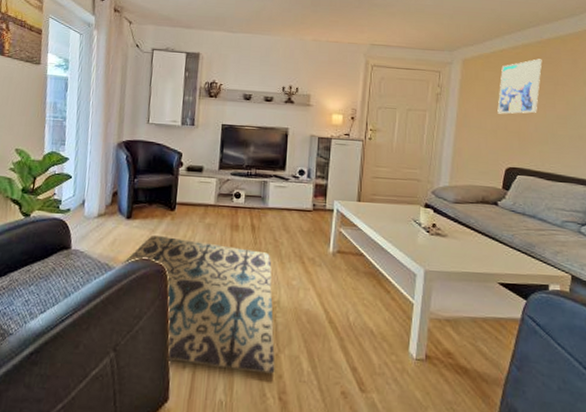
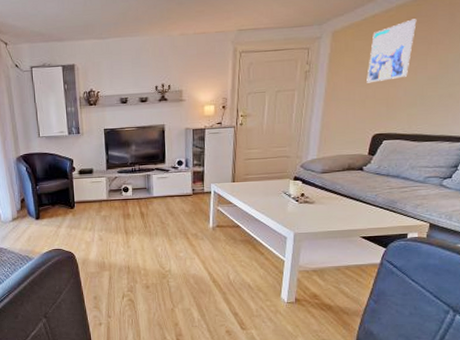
rug: present [122,234,275,374] -> none [39,229,172,323]

